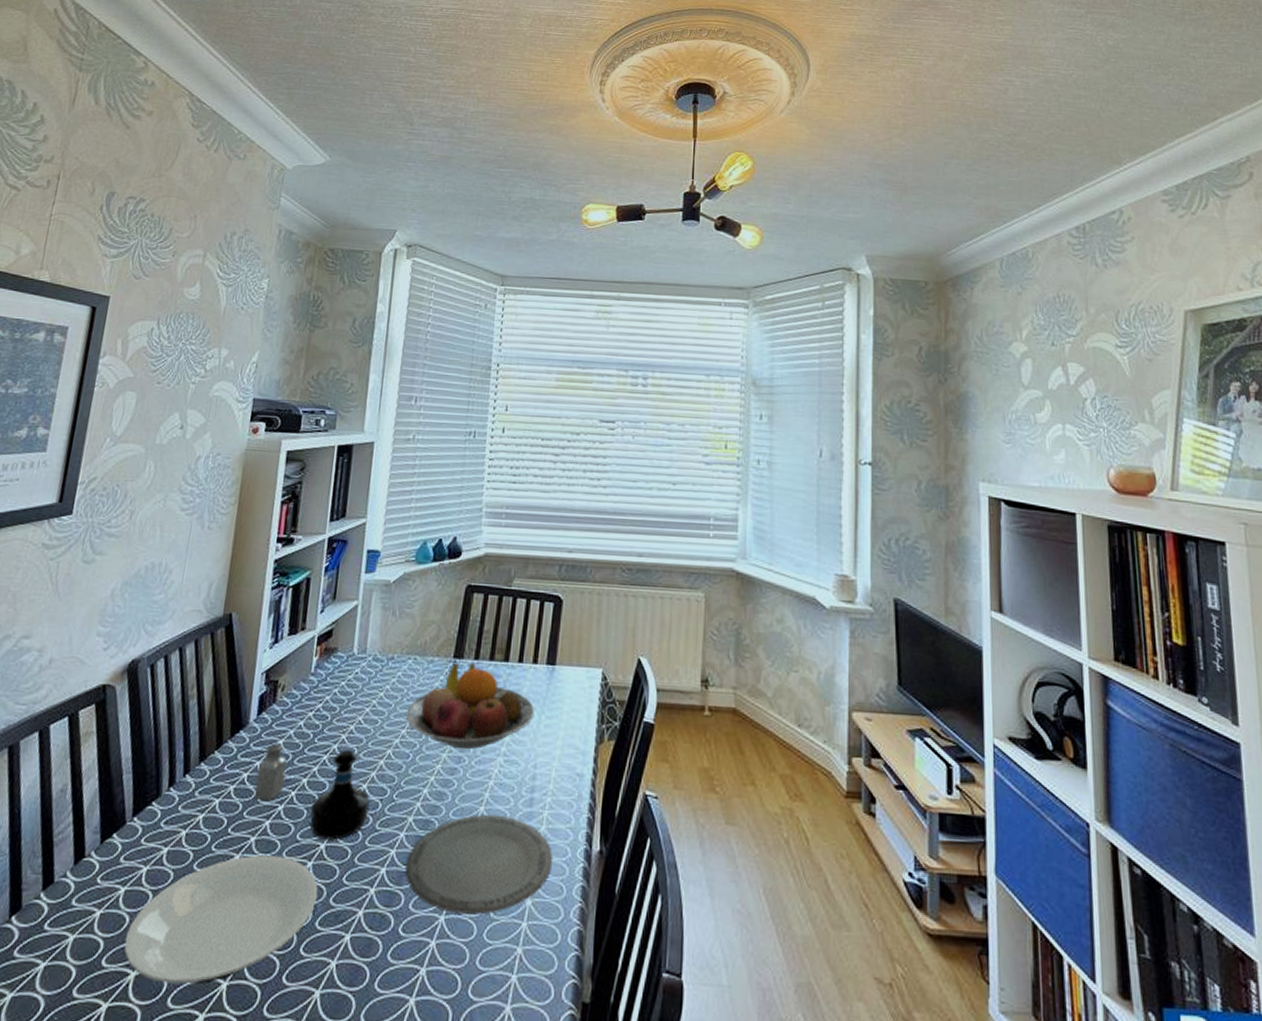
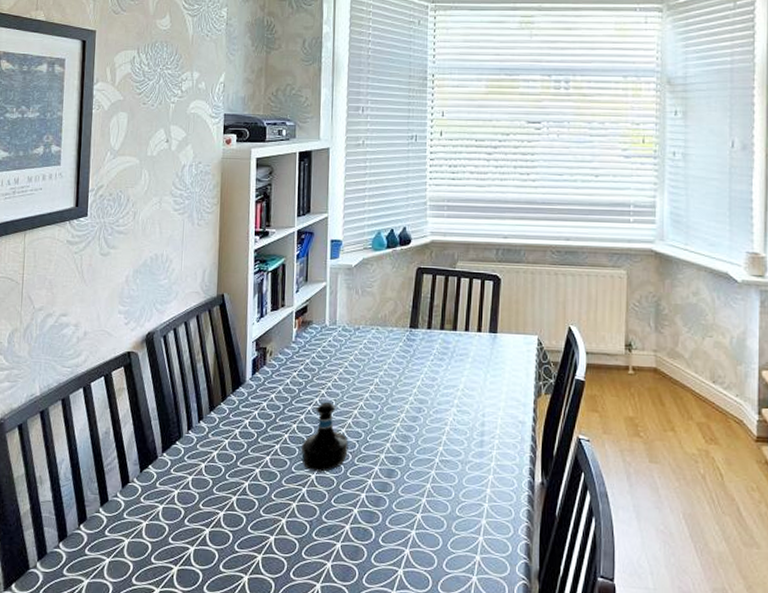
plate: present [124,855,318,985] -> none [167,482,313,577]
saltshaker: present [254,743,287,800] -> none [255,397,279,441]
plate: present [405,814,552,915] -> none [381,452,501,530]
fruit bowl: present [406,662,535,749] -> none [373,332,481,401]

